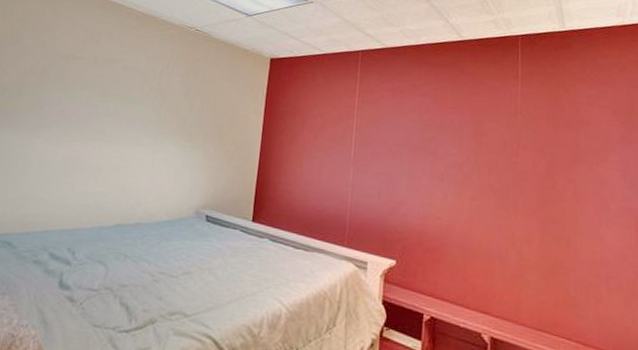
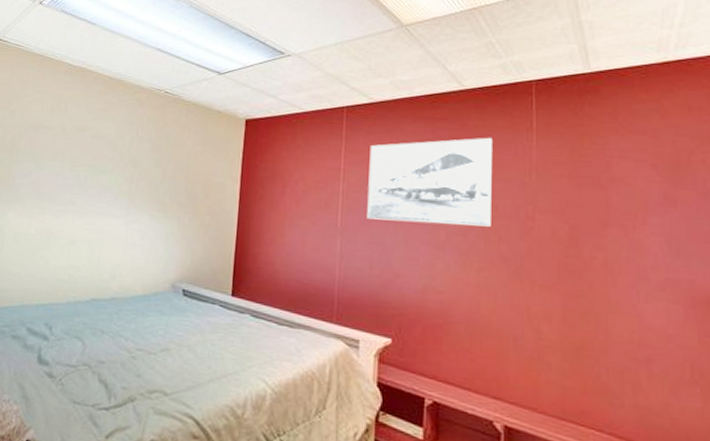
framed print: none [377,82,486,161] -> present [367,137,494,227]

